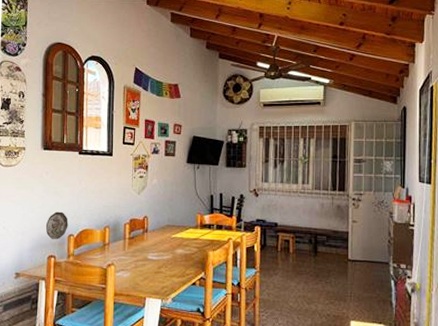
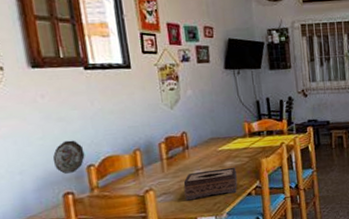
tissue box: none [139,255,186,280] -> present [183,167,238,201]

